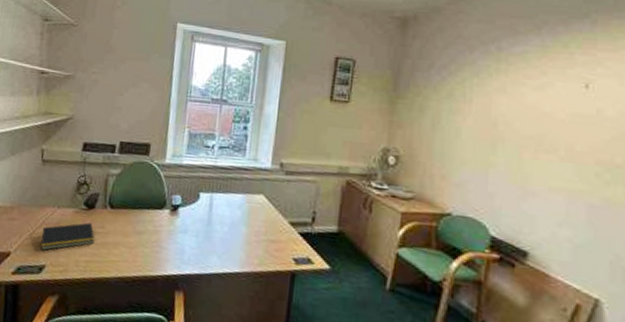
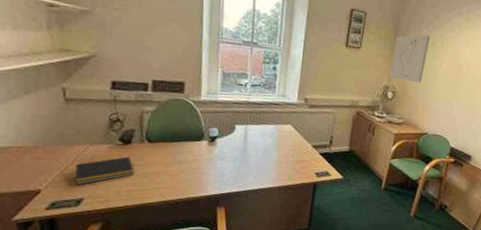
wall art: none [389,83,445,145] -> present [389,35,431,83]

